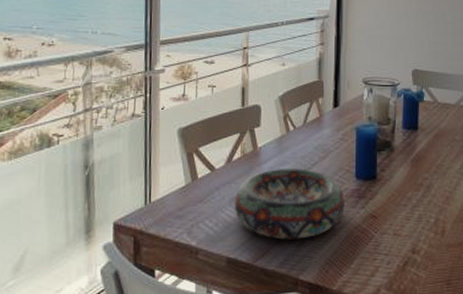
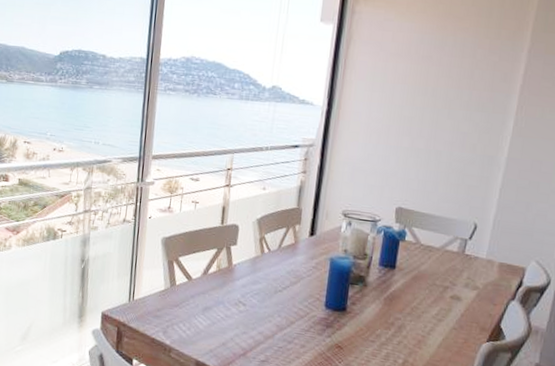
decorative bowl: present [234,169,345,240] -> none [206,286,312,356]

